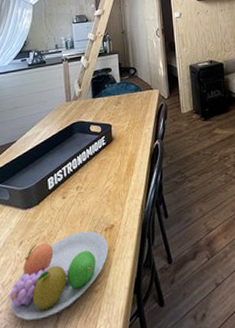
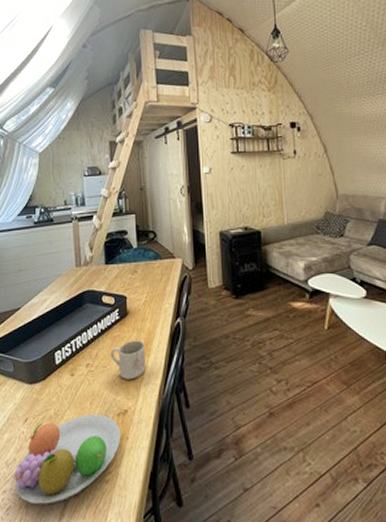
mug: none [98,162,129,198] -> present [110,340,146,380]

